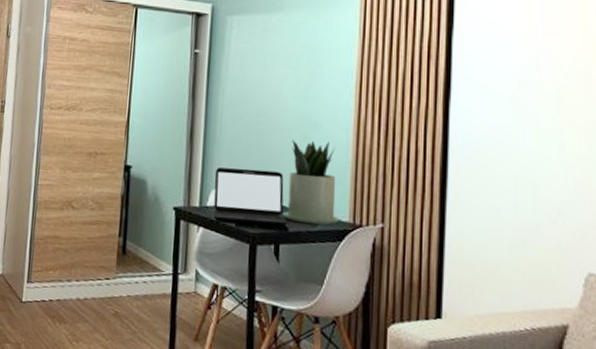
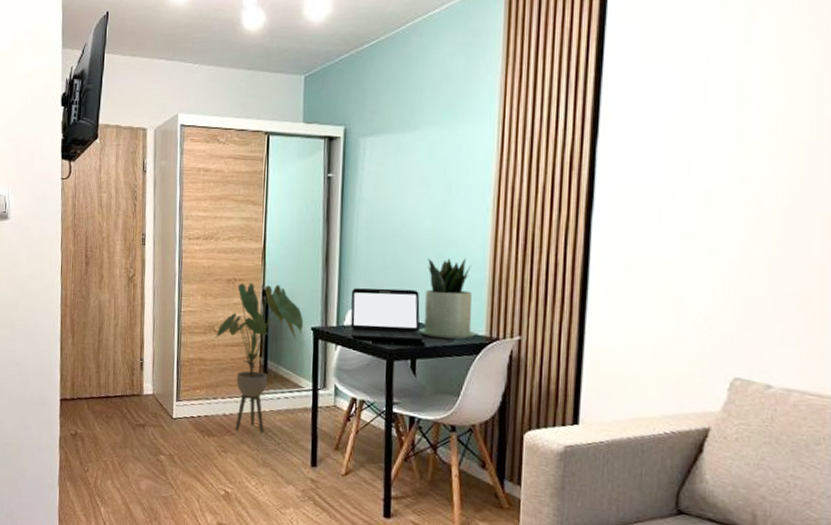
house plant: none [71,157,166,321] -> present [214,283,304,434]

